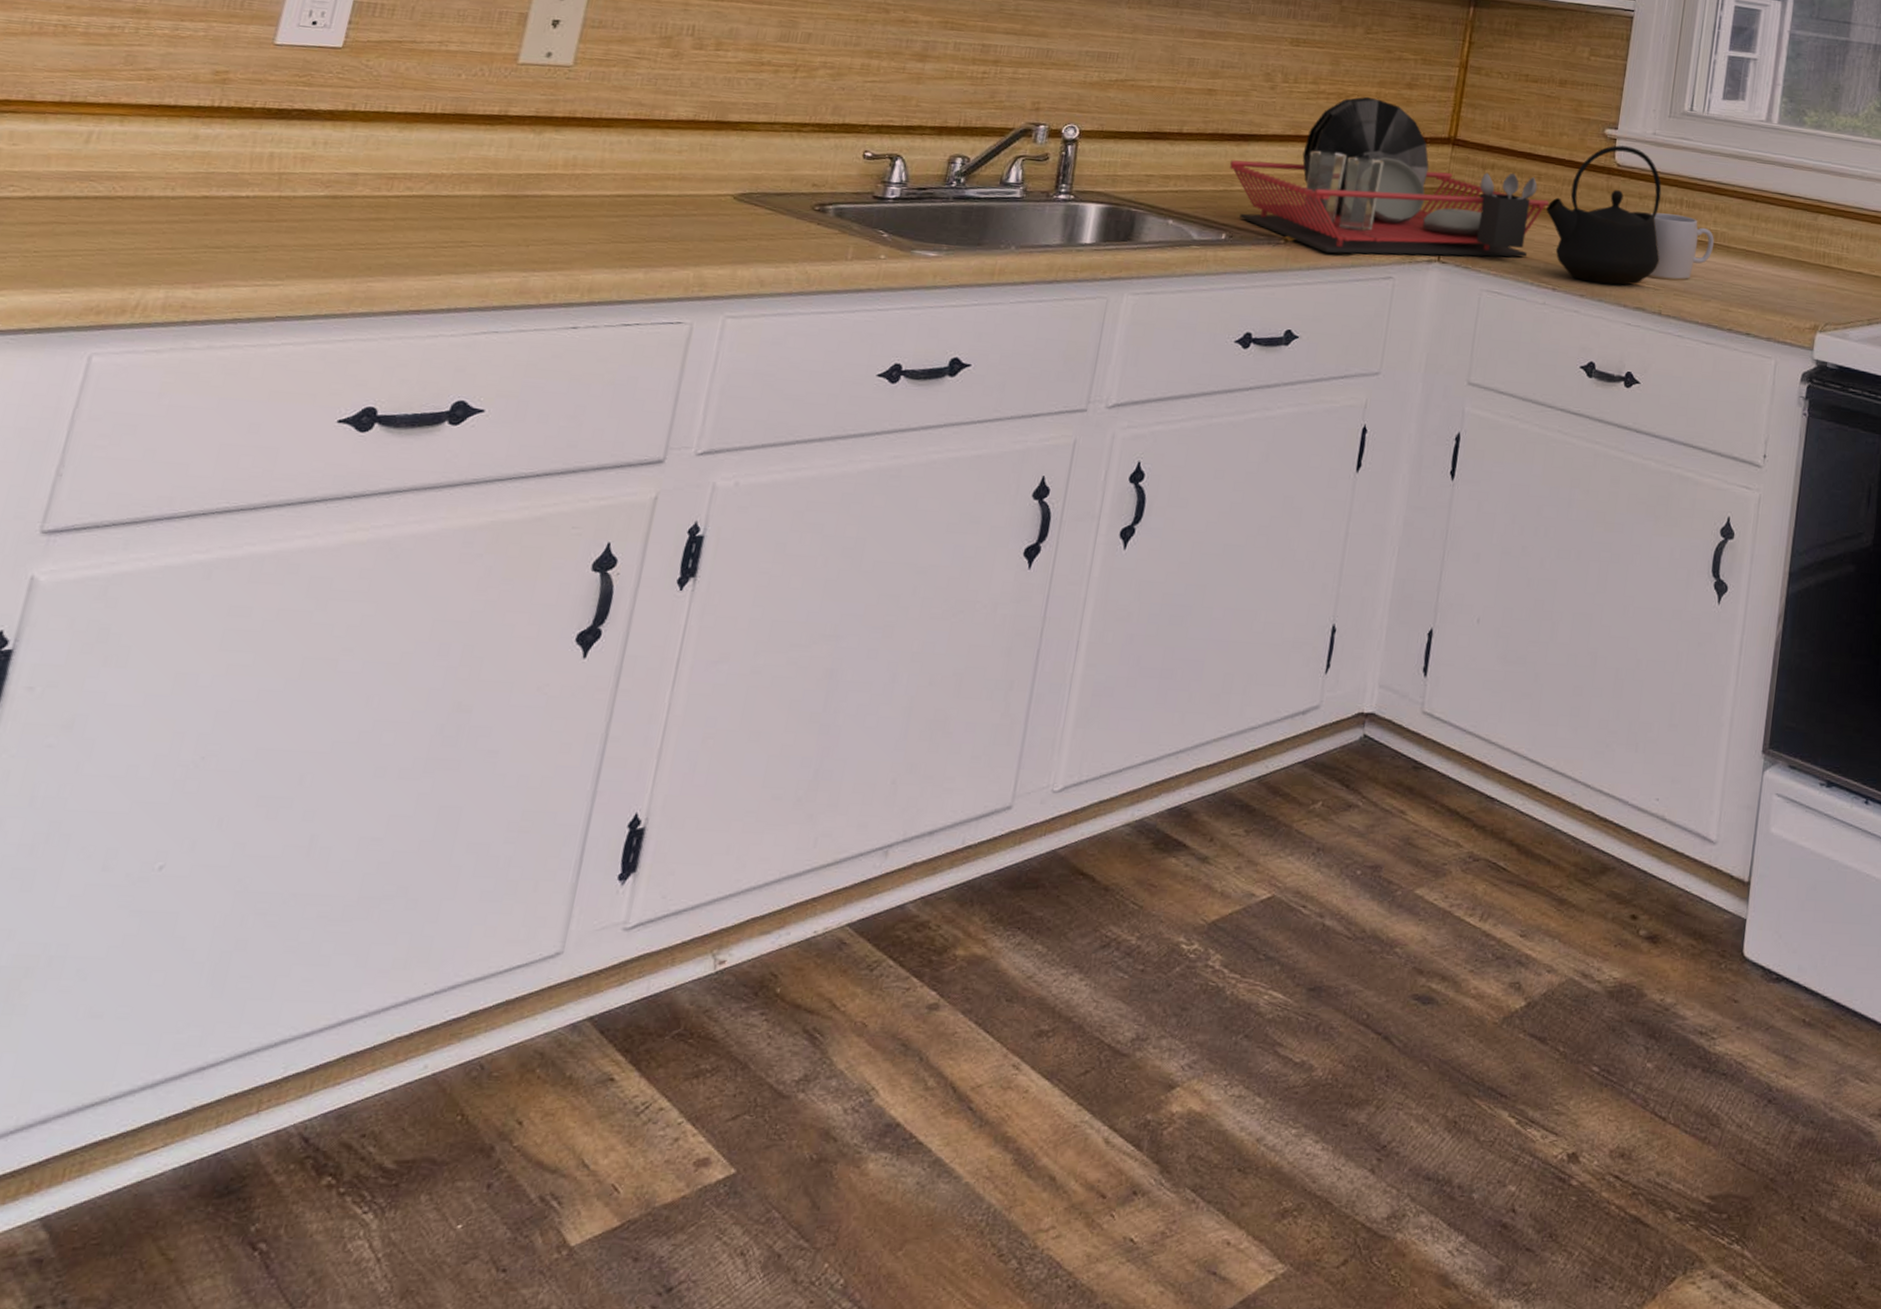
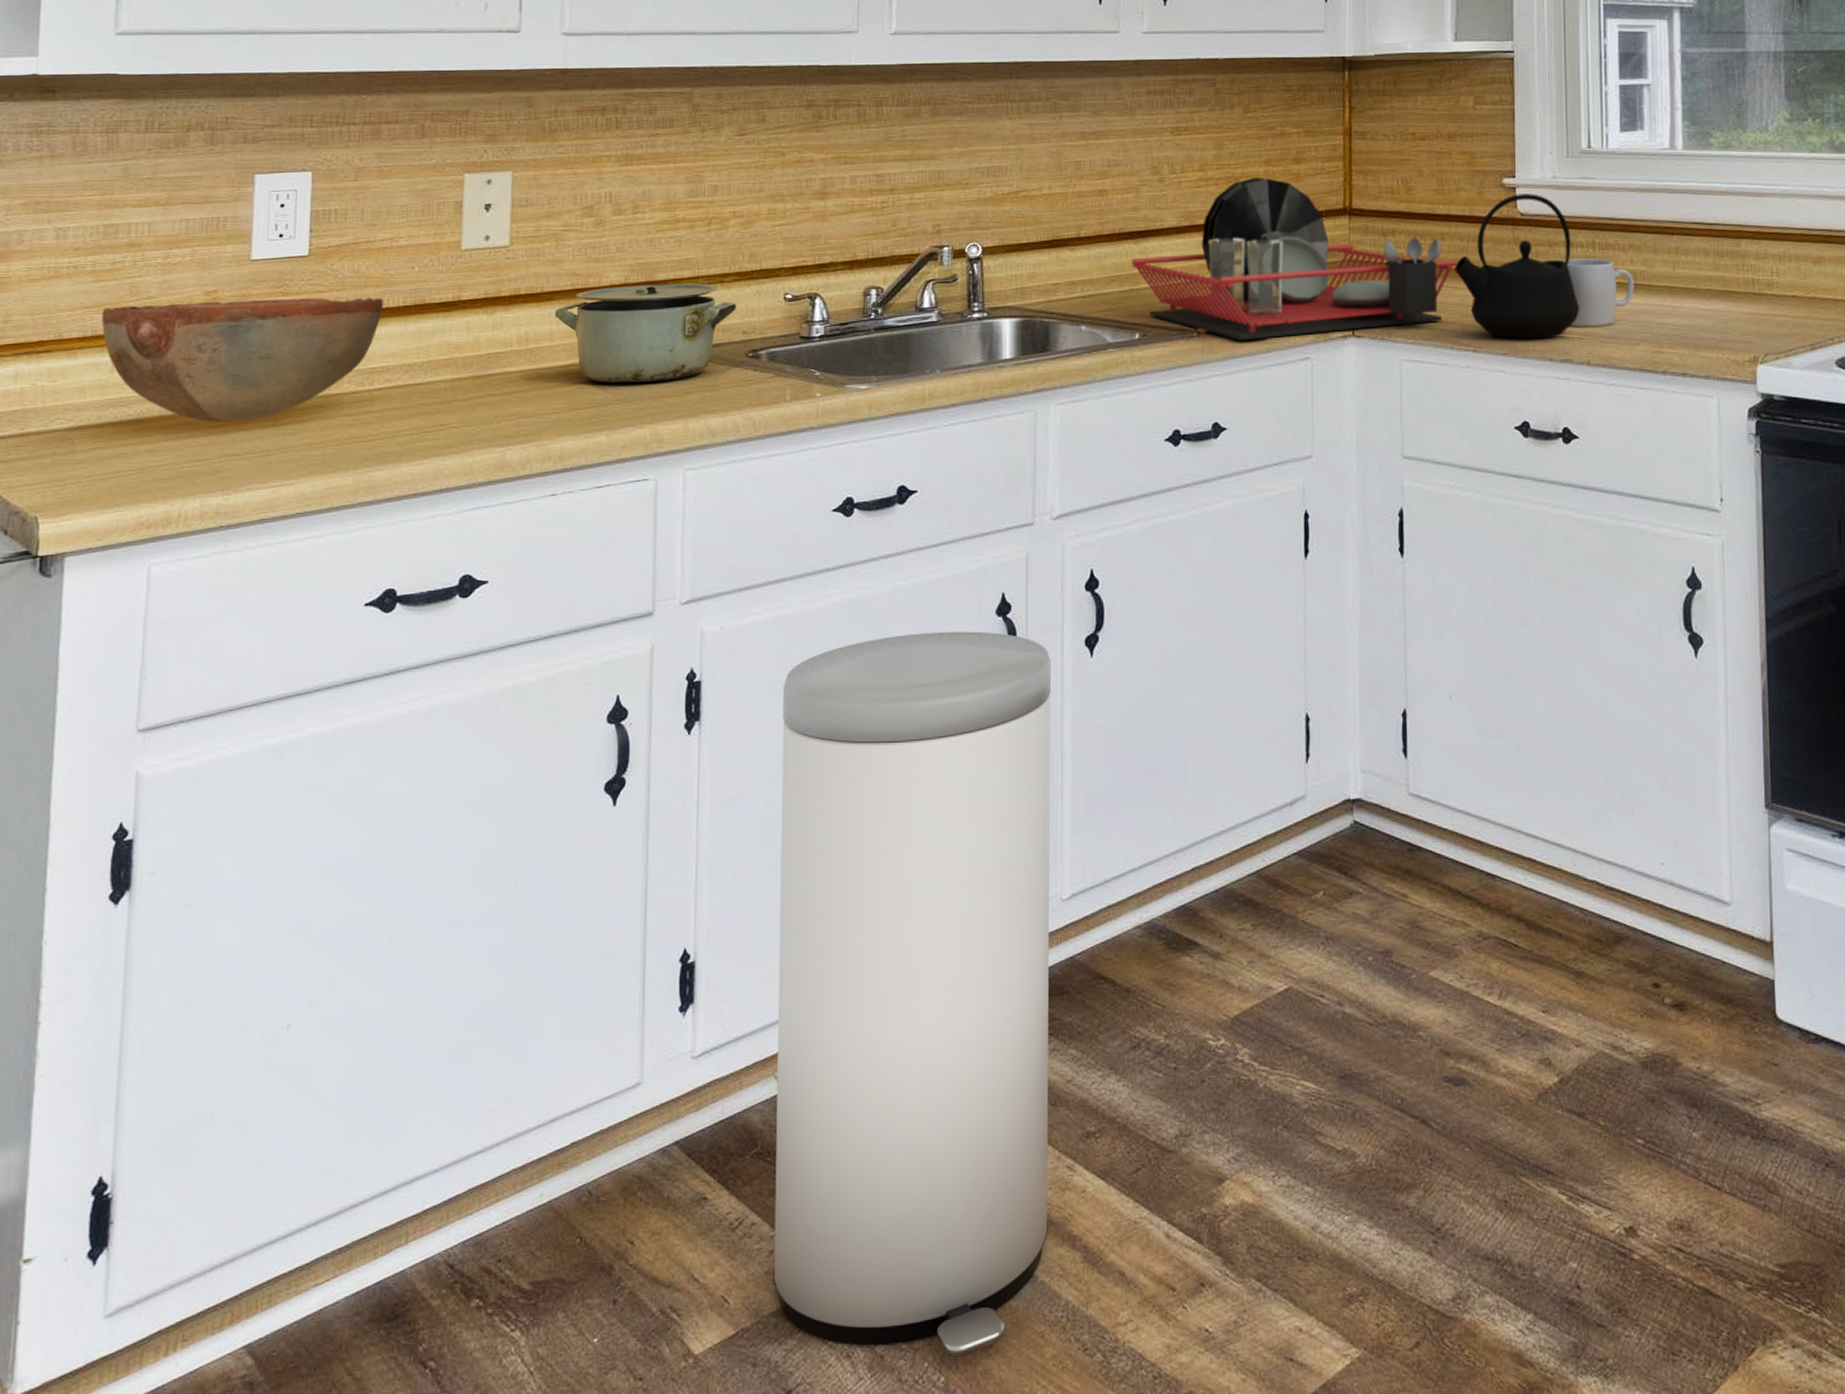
bowl: none [83,74,420,214] -> present [102,297,384,422]
saucepan: none [610,121,811,225] -> present [555,283,736,383]
pedal bin: none [672,508,1082,1259] -> present [773,631,1052,1358]

